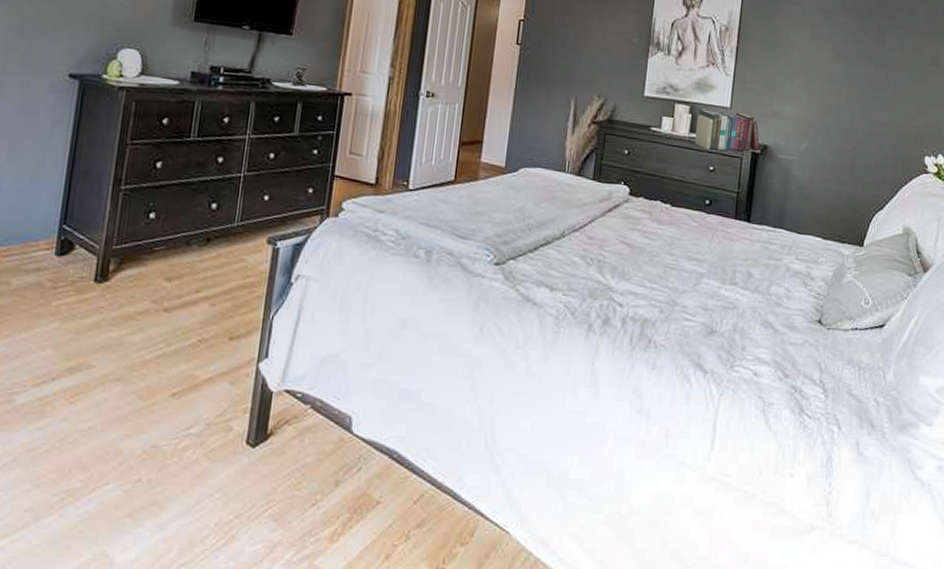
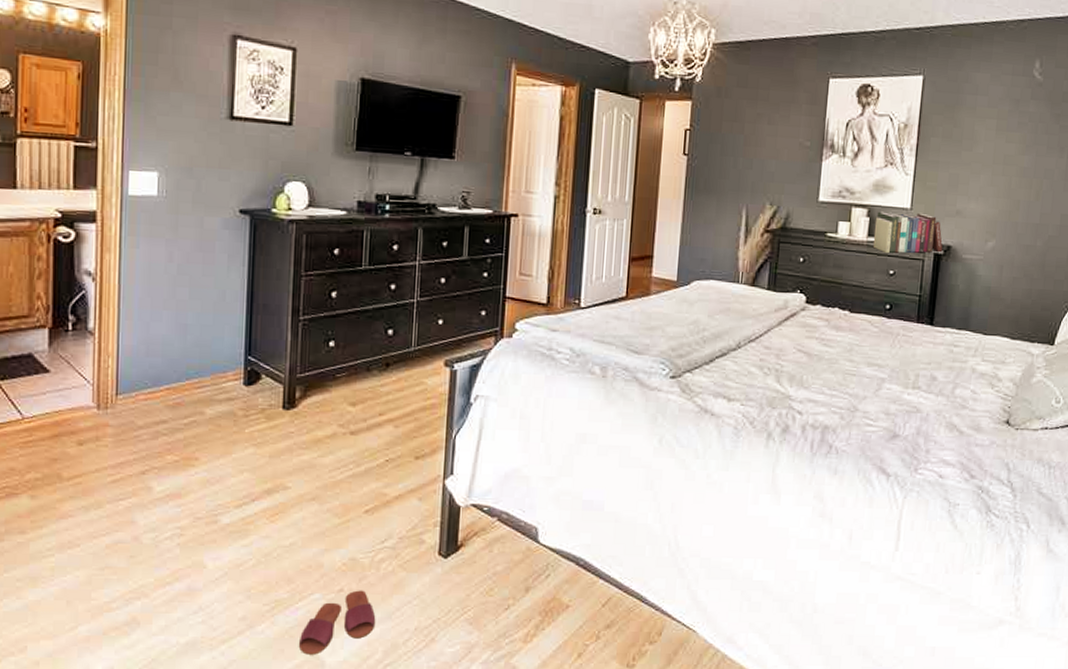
slippers: none [88,480,174,552] -> present [299,590,376,655]

